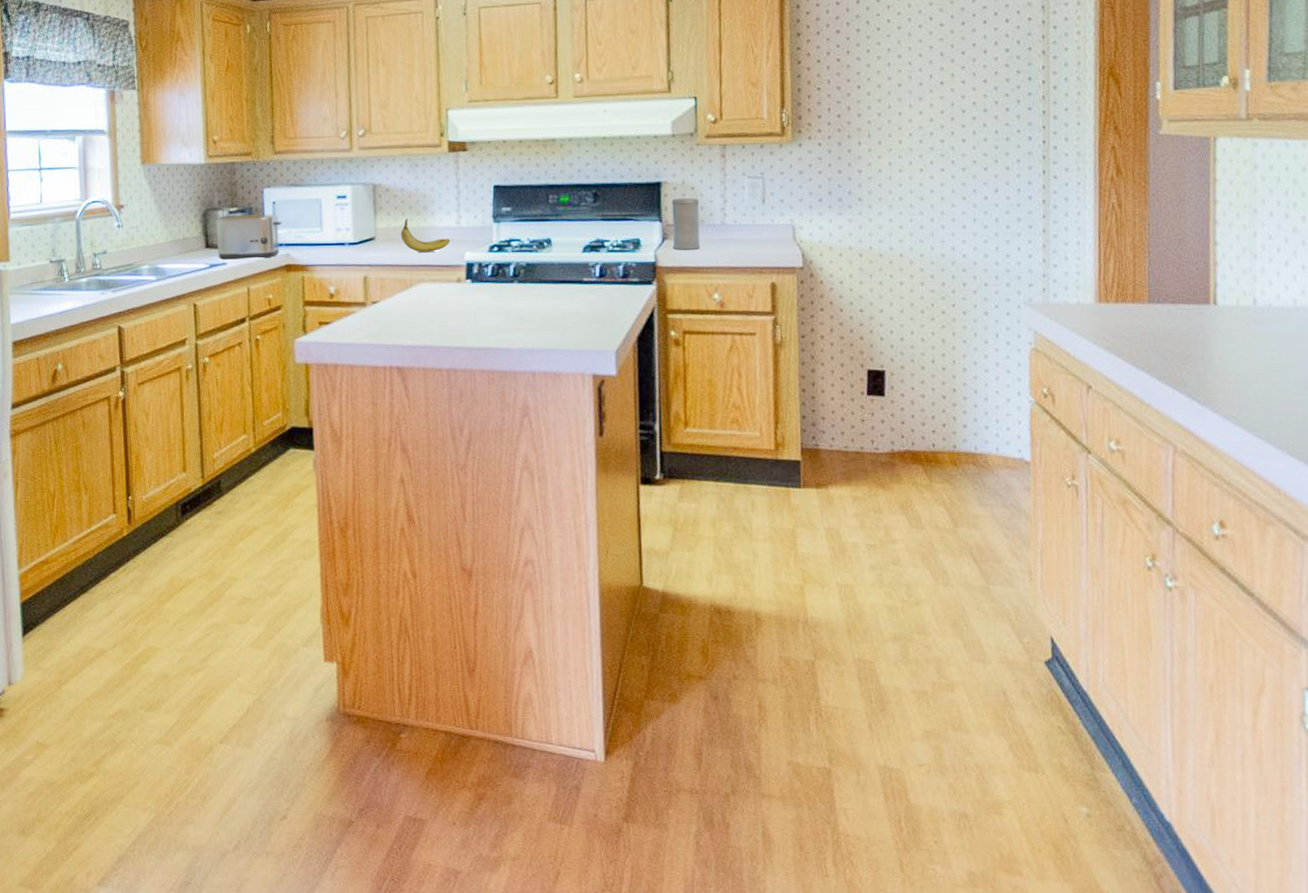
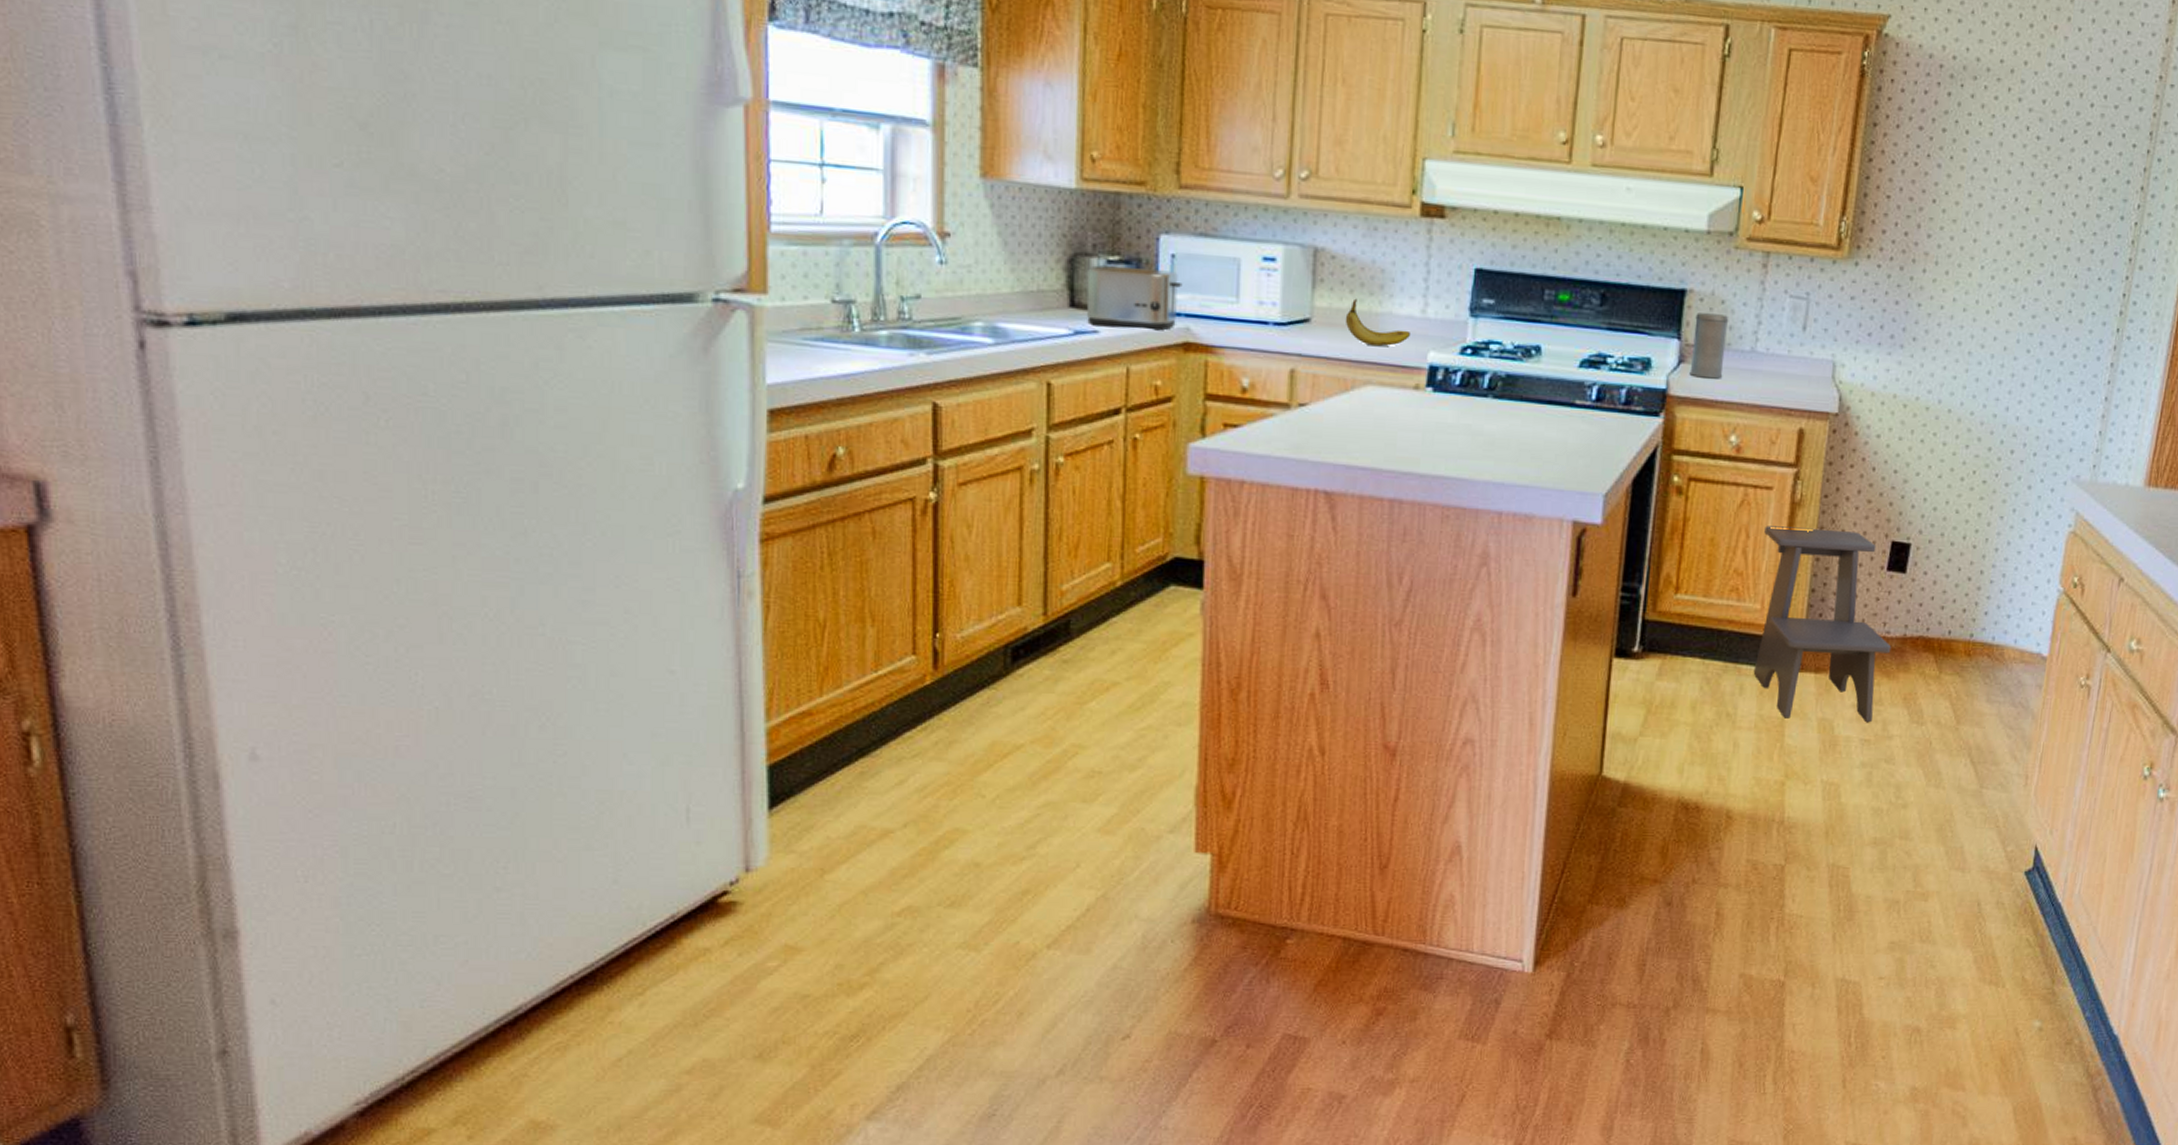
step stool: none [754,364,882,530] -> present [1753,526,1892,723]

